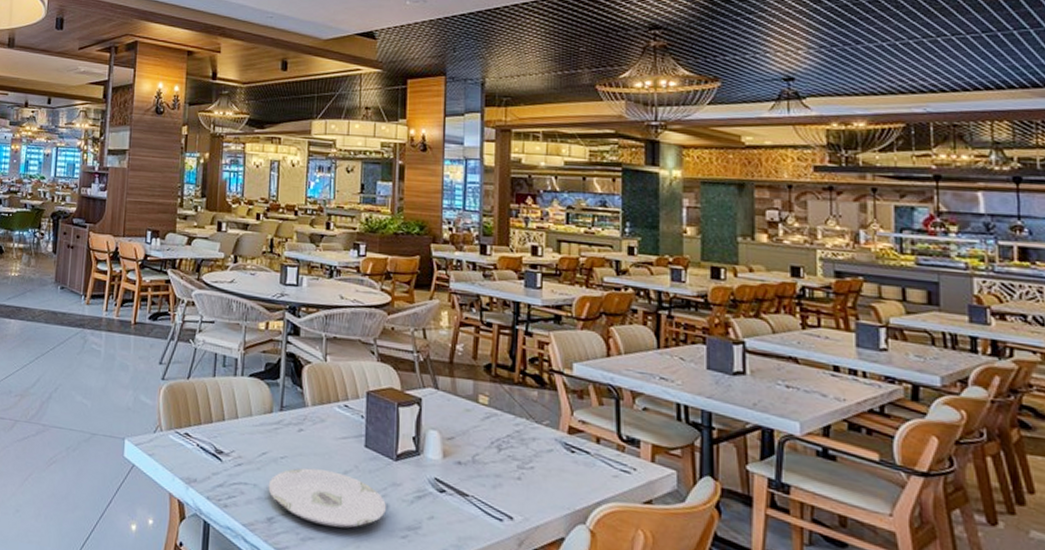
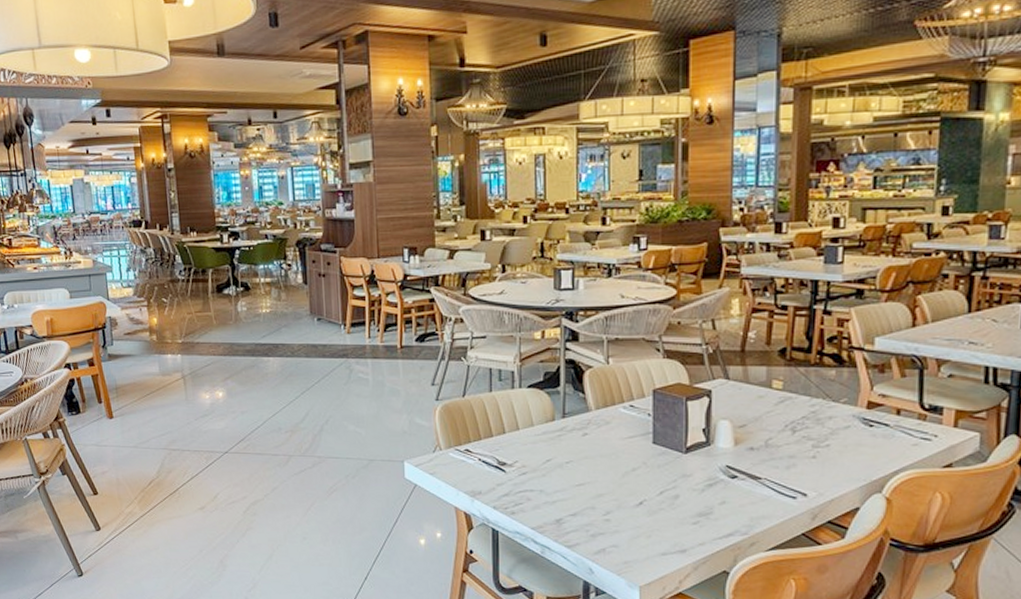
plate: present [268,468,386,529] -> none [555,469,676,521]

